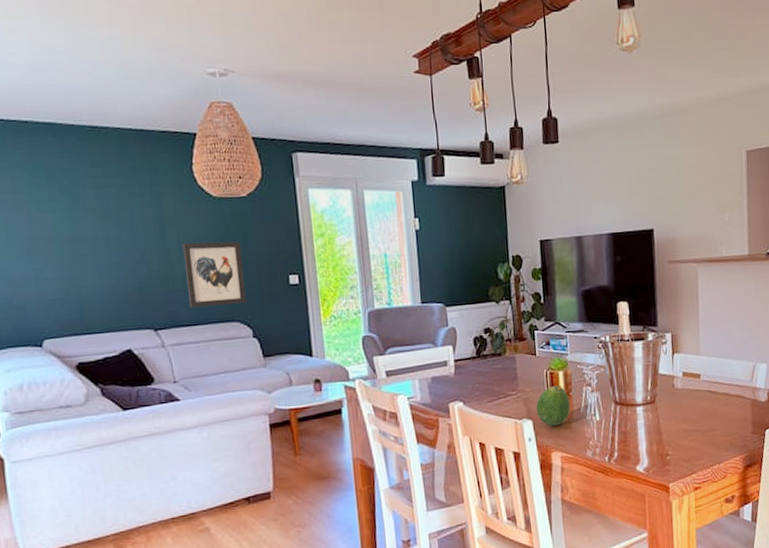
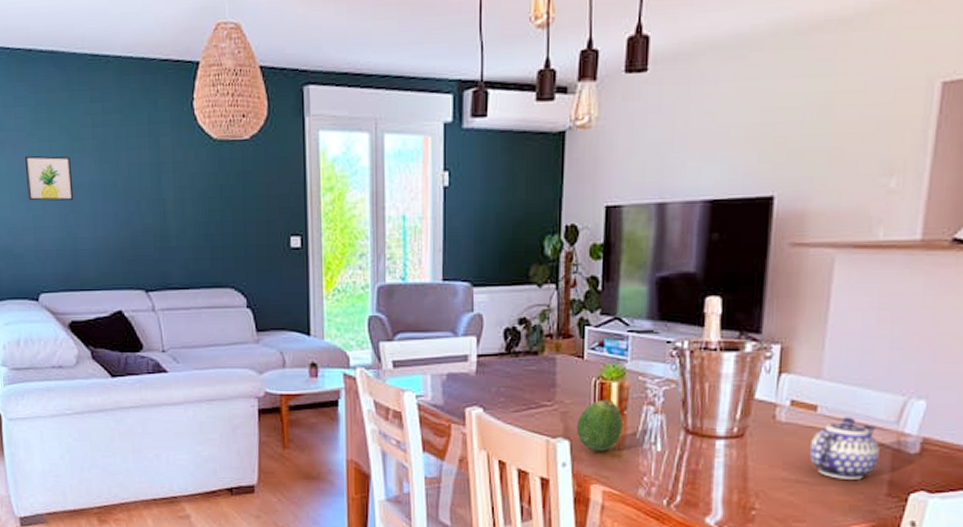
wall art: none [22,214,77,256] -> present [24,155,74,201]
wall art: present [182,241,247,308] -> none [178,192,242,269]
teapot: none [699,380,744,426] -> present [809,417,880,480]

